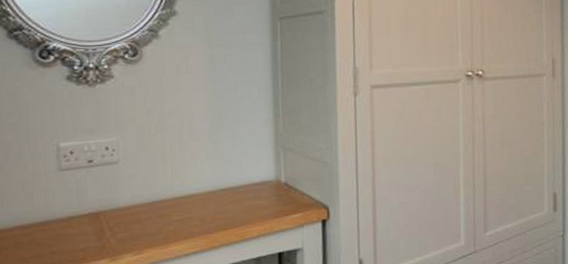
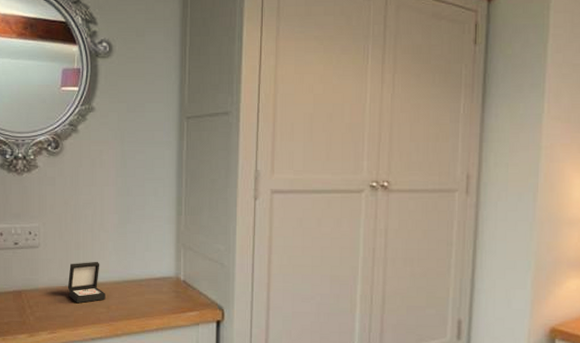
jewelry box: none [154,172,200,219] -> present [67,261,106,304]

